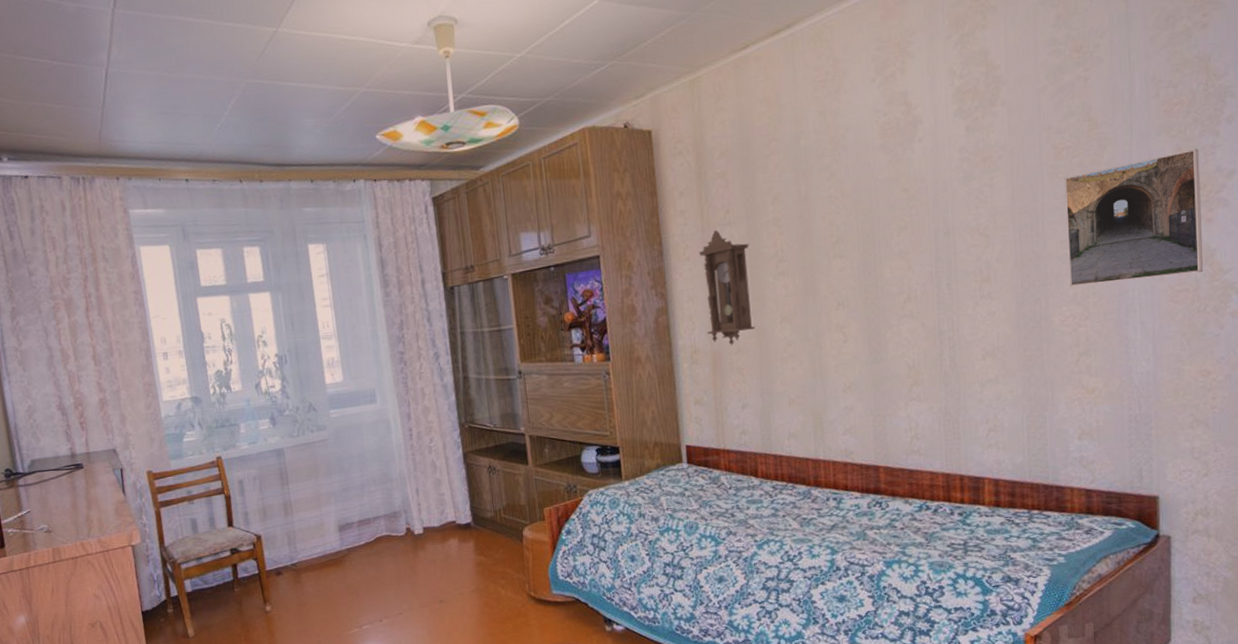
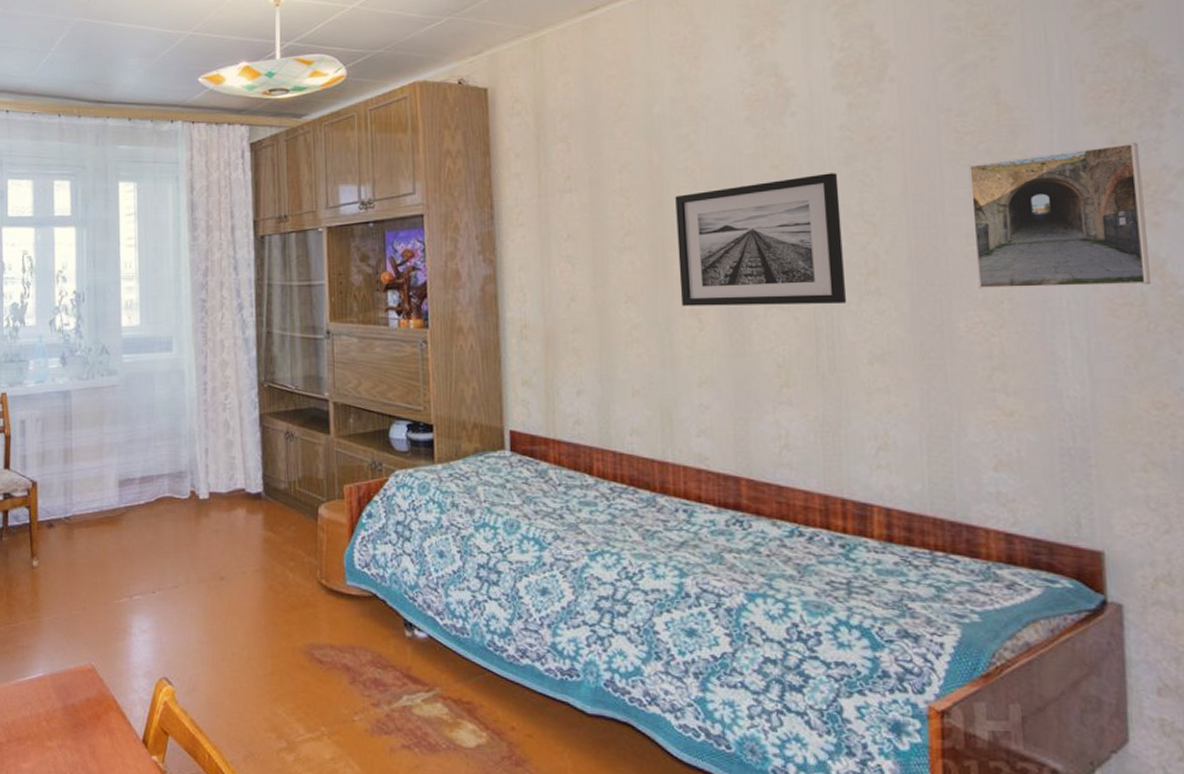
pendulum clock: present [698,230,756,346] -> none [533,197,596,323]
wall art: none [821,192,965,322] -> present [675,173,847,306]

